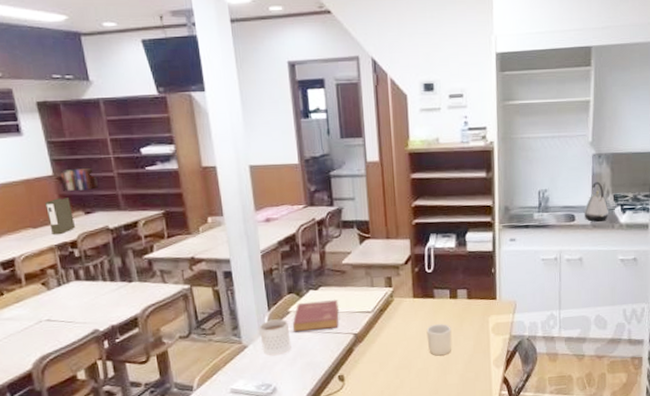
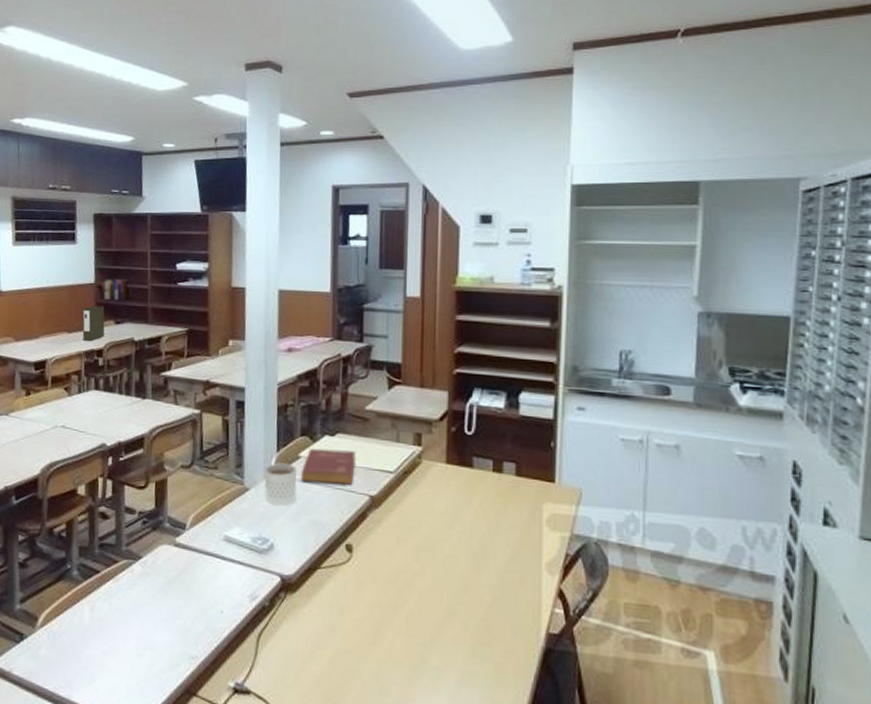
mug: present [426,324,452,356] -> none [459,501,492,544]
kettle: present [583,181,610,222] -> none [683,347,722,400]

